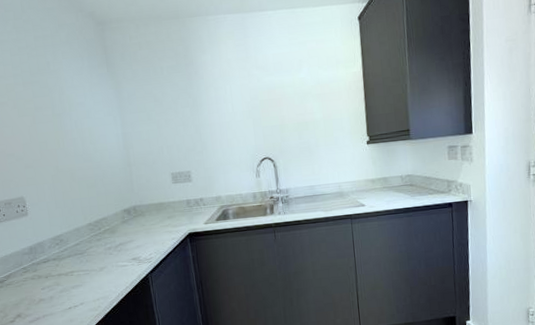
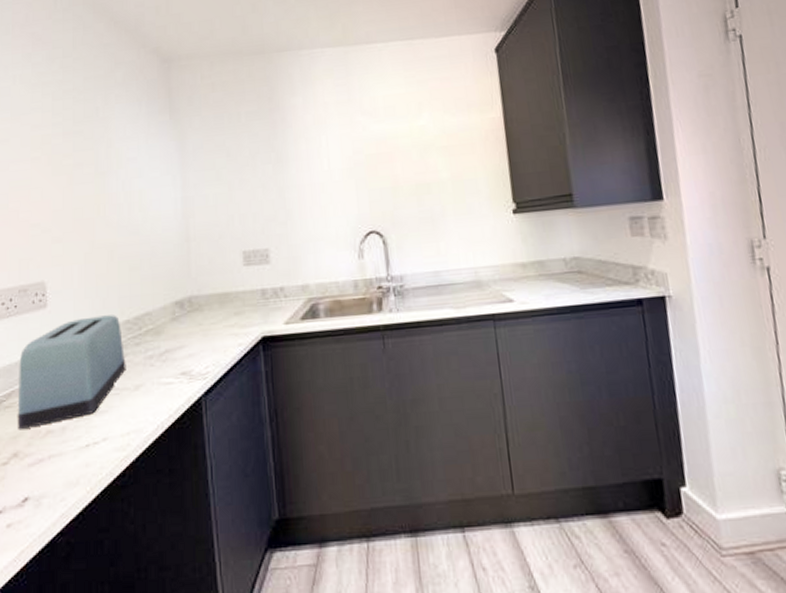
toaster: none [12,220,93,300] -> present [17,315,126,430]

